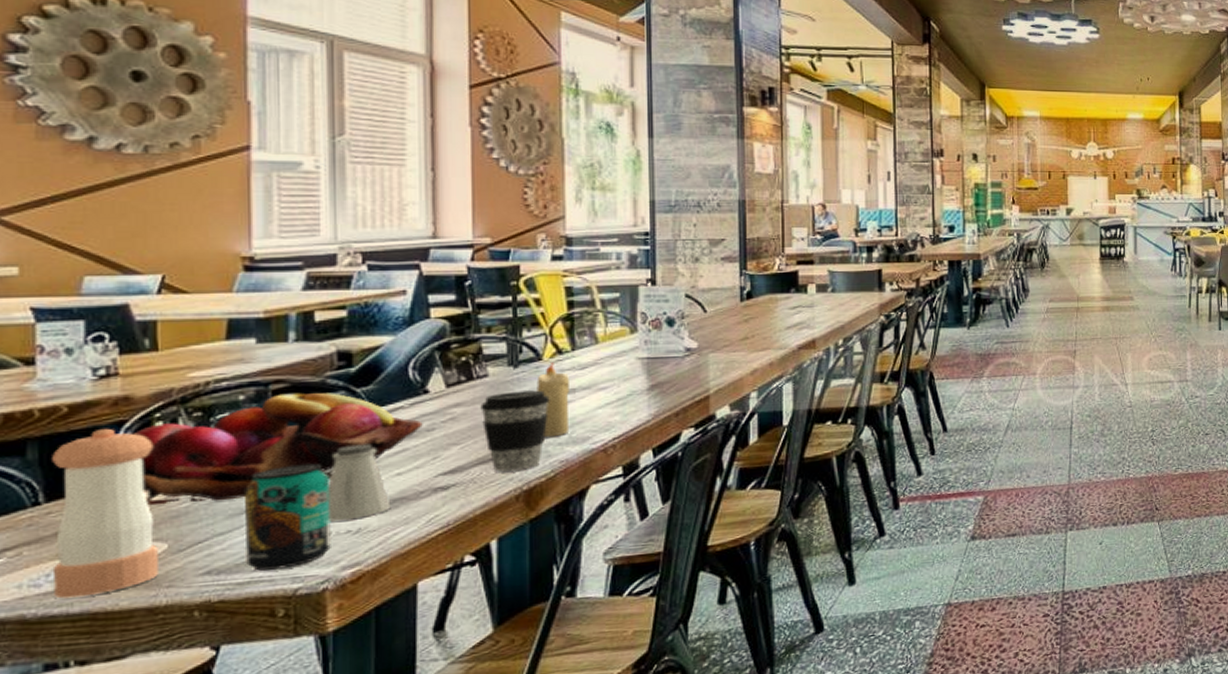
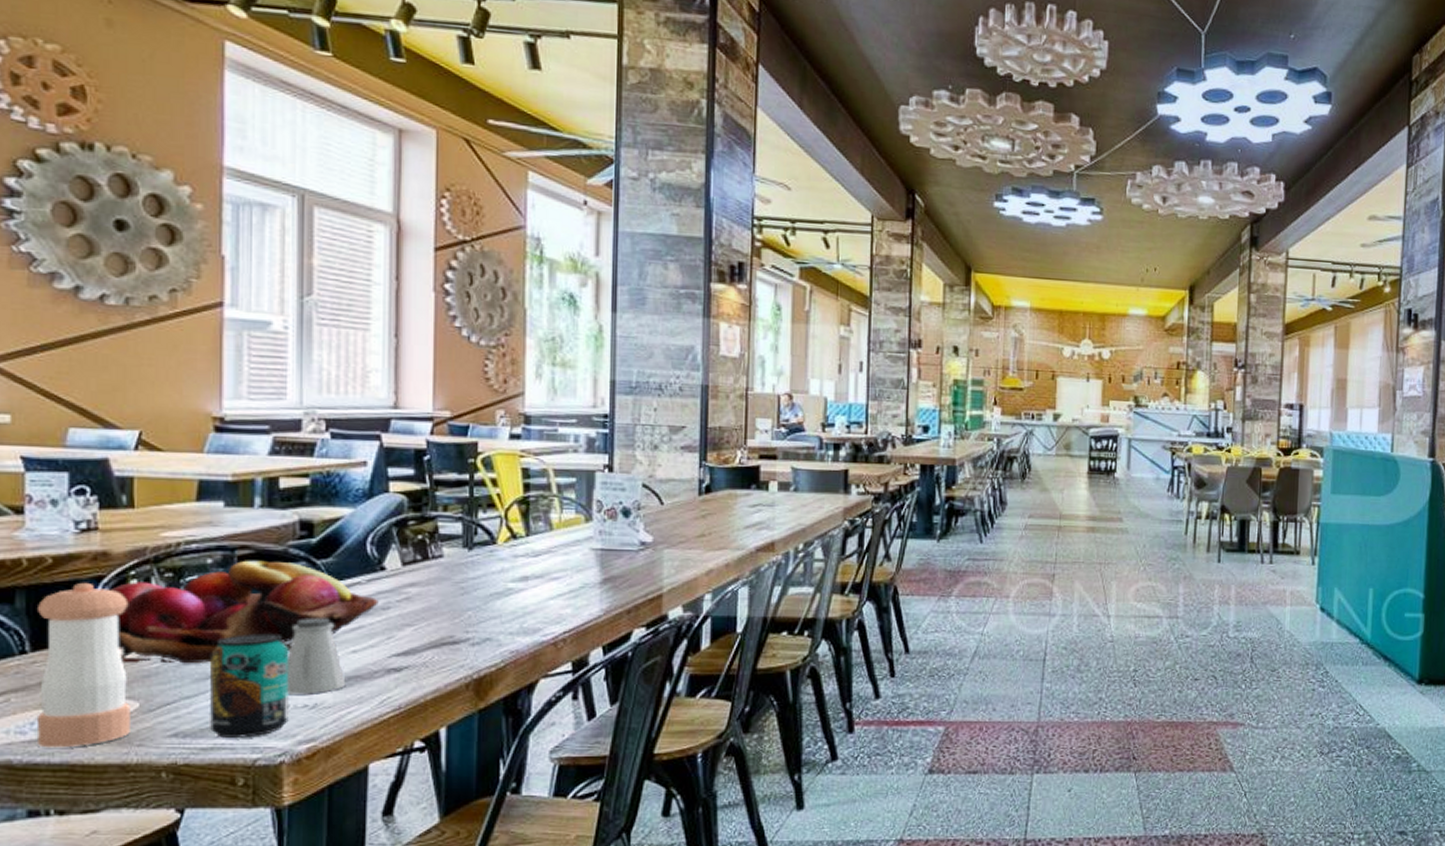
coffee cup: present [480,390,550,472] -> none [435,575,503,658]
candle: present [536,361,571,438] -> none [490,546,524,626]

